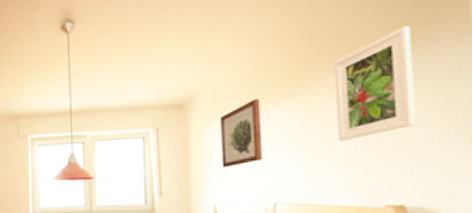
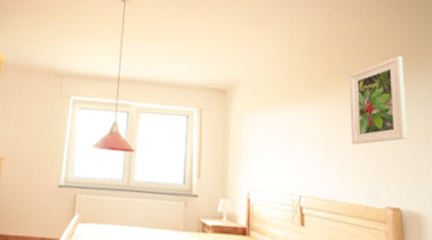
wall art: present [219,98,263,168] -> none [256,95,292,157]

